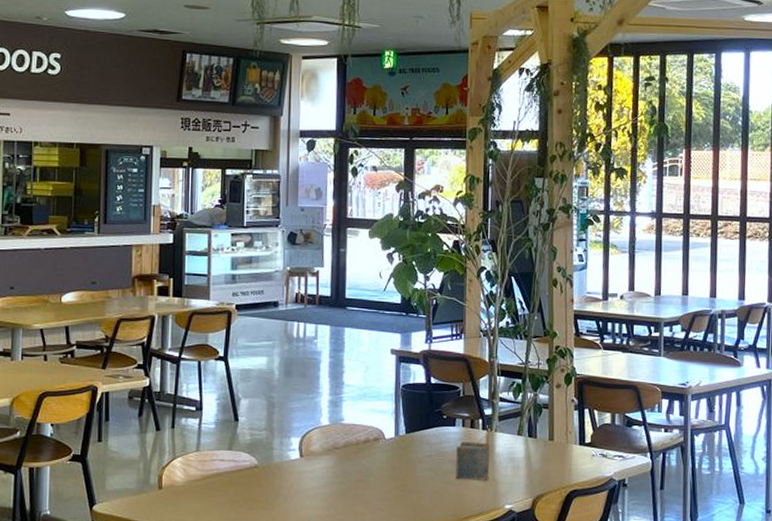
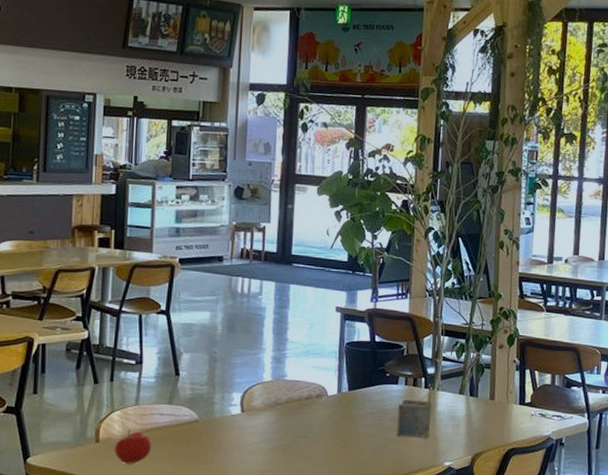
fruit: none [177,476,213,511] -> present [114,429,151,464]

